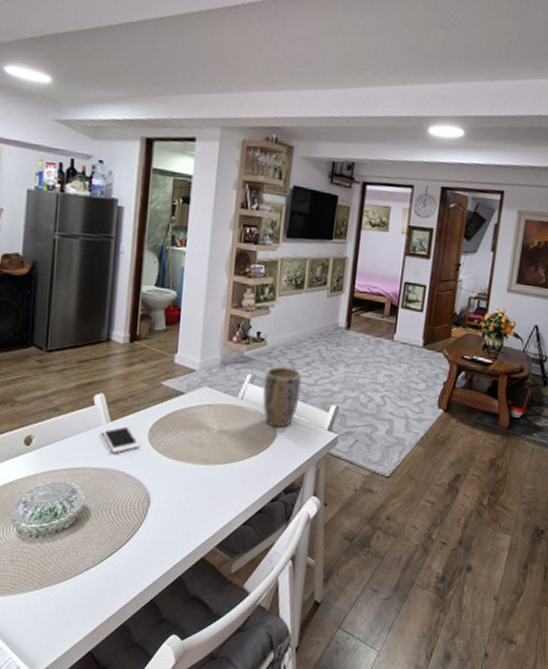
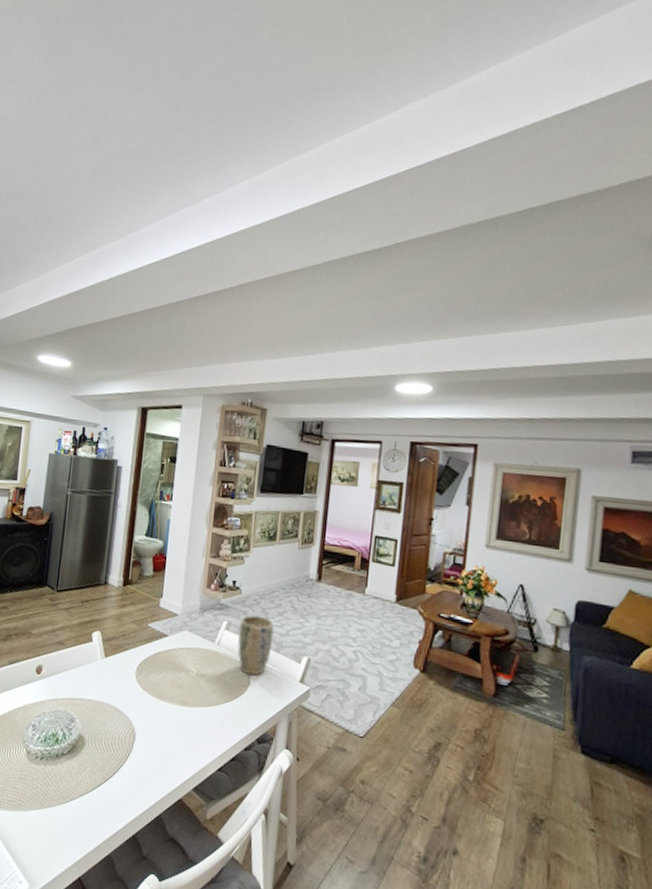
cell phone: present [102,424,140,454] -> none [97,661,129,688]

